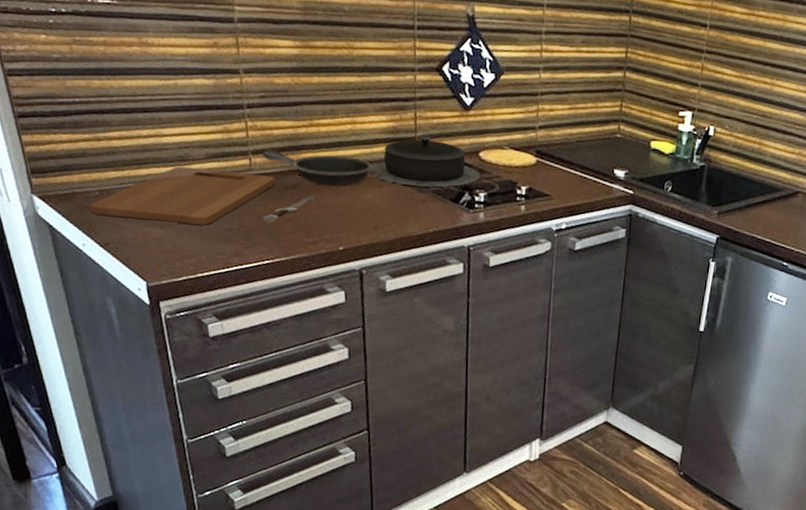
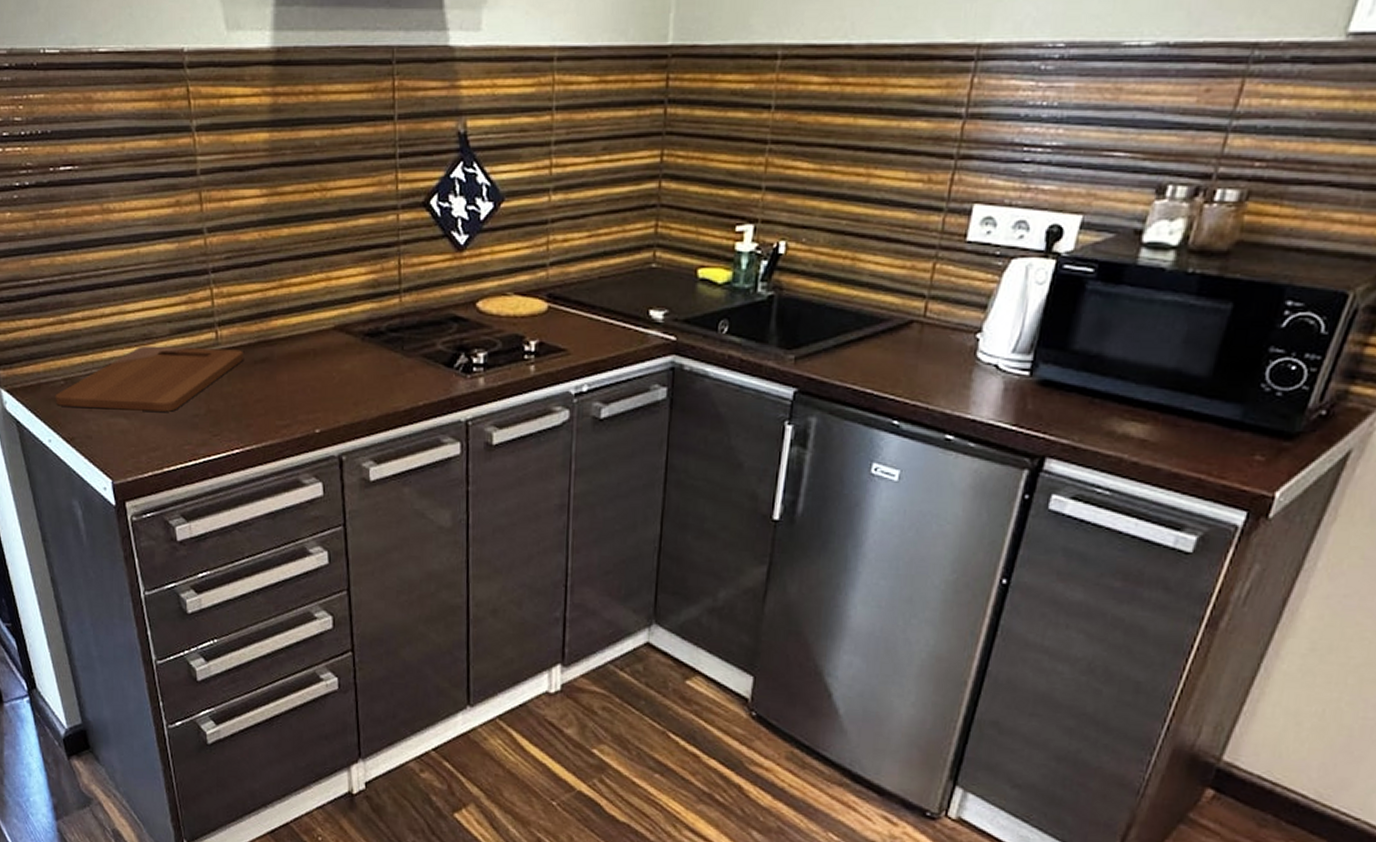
frying pan: present [261,149,373,185] -> none [228,318,351,356]
knife: present [262,195,318,222] -> none [230,369,291,404]
cooking pot: present [369,134,481,188] -> none [347,285,479,350]

